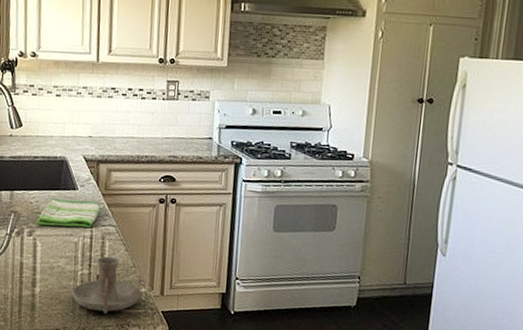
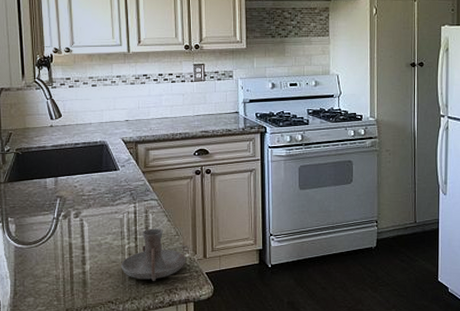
dish towel: present [36,197,101,228] -> none [81,179,141,207]

